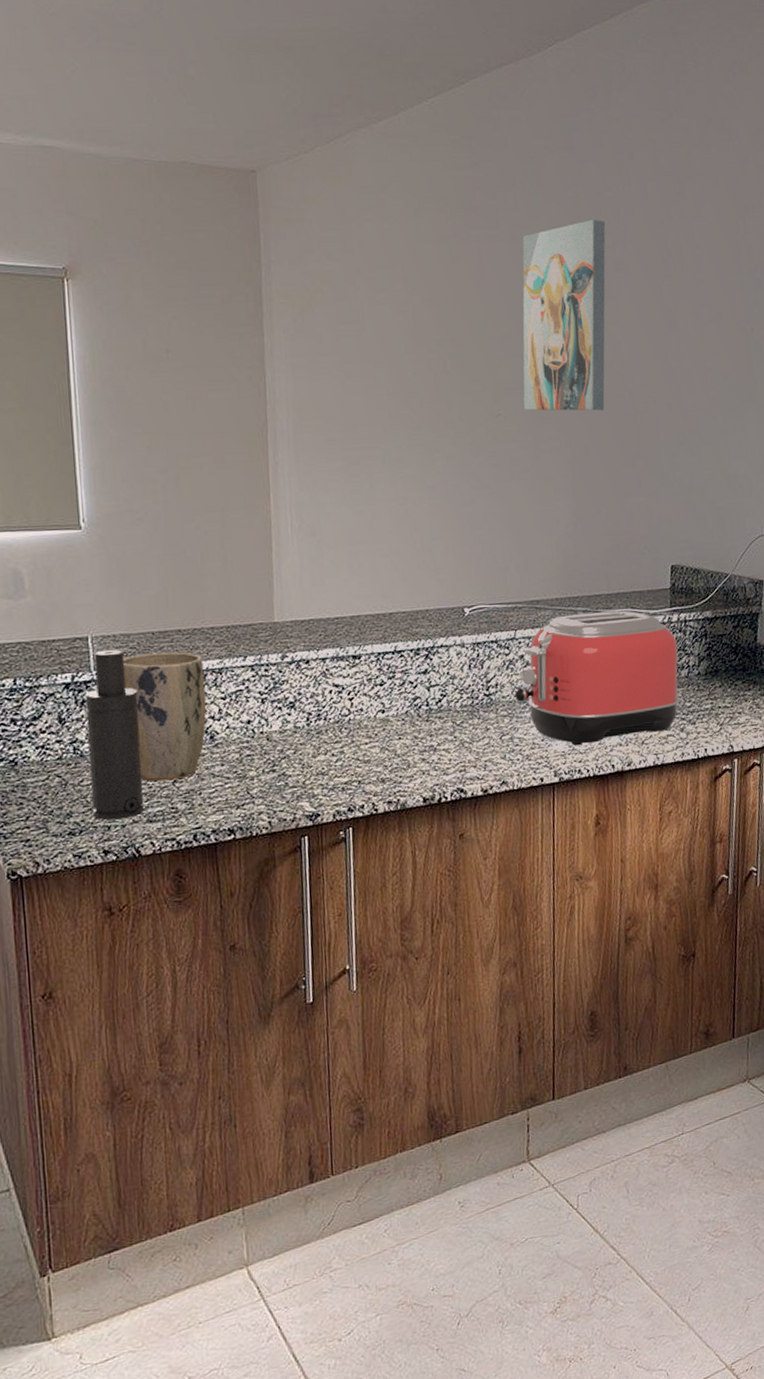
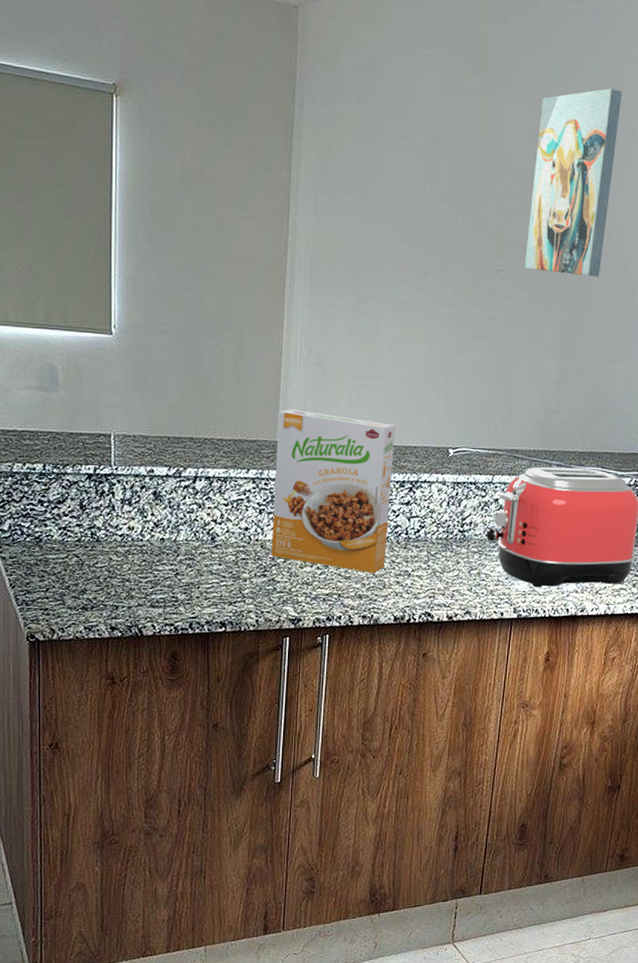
atomizer: present [85,649,144,820] -> none [103,448,151,601]
plant pot: present [123,652,207,781] -> none [139,455,211,573]
cereal box: none [273,585,407,753] -> present [271,409,396,573]

